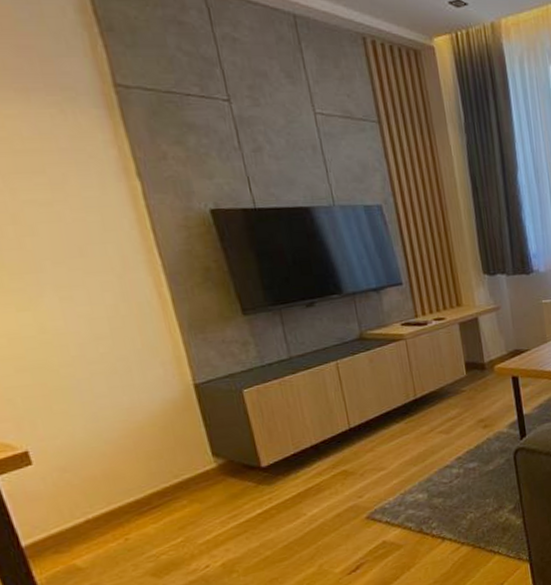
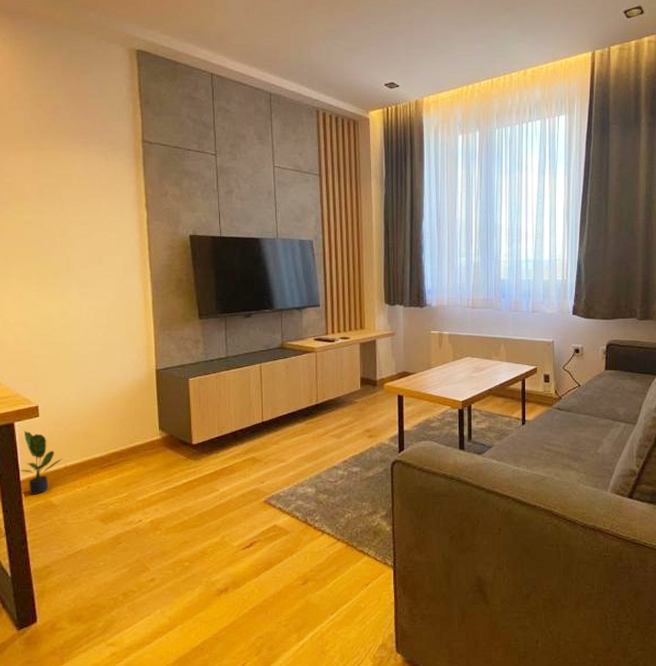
potted plant: none [12,484,81,562] -> present [21,430,63,495]

